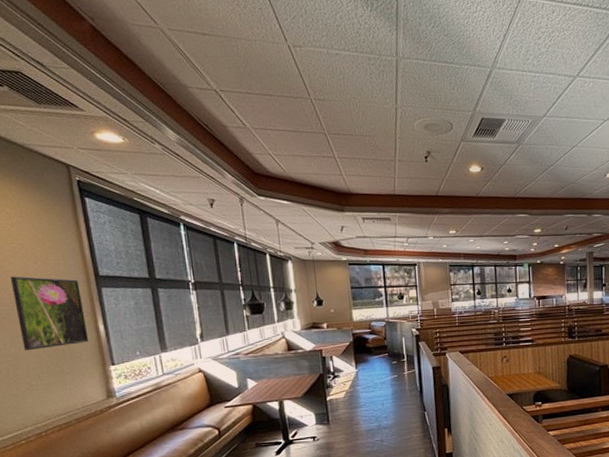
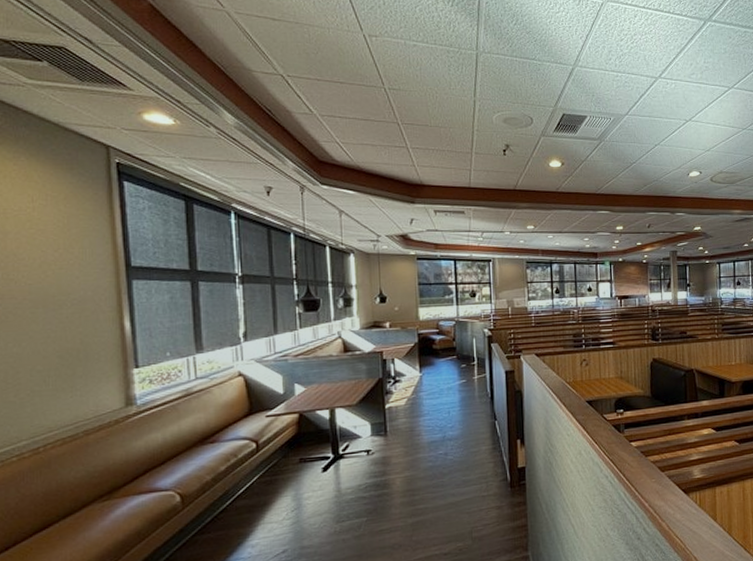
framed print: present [10,276,89,350] -> none [23,265,111,350]

